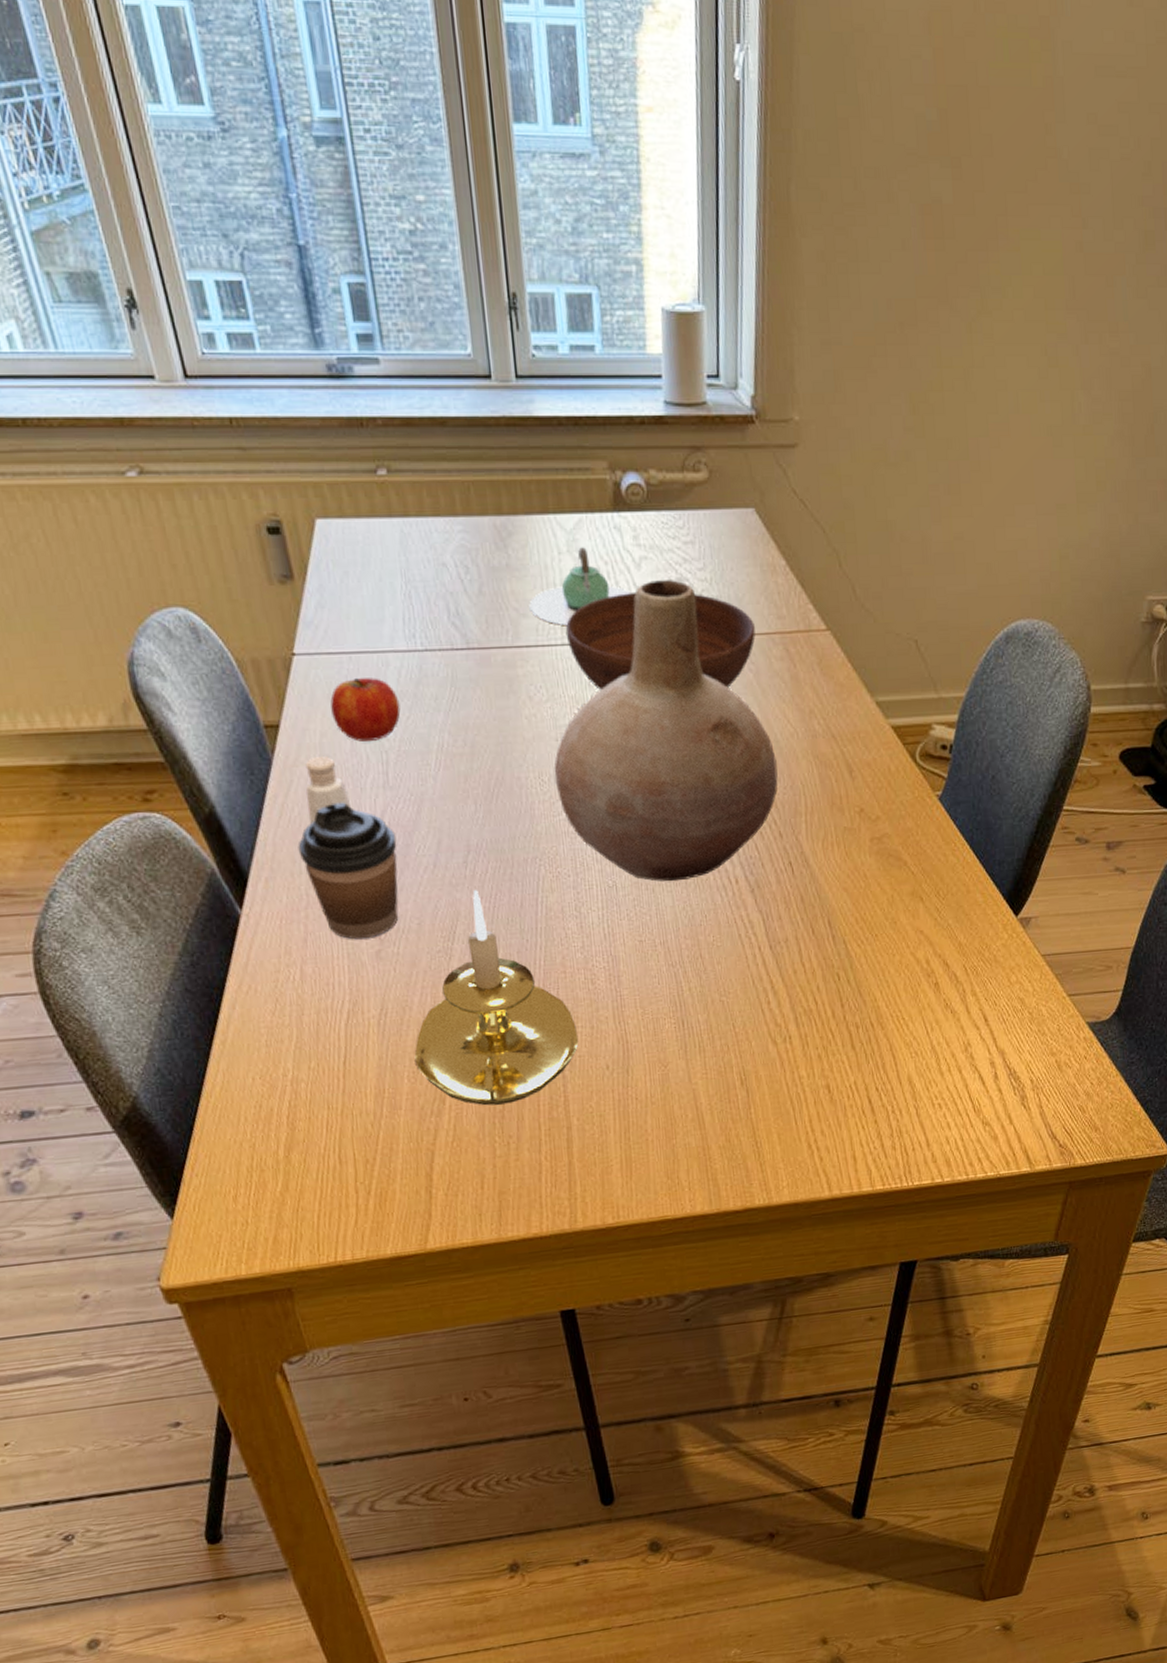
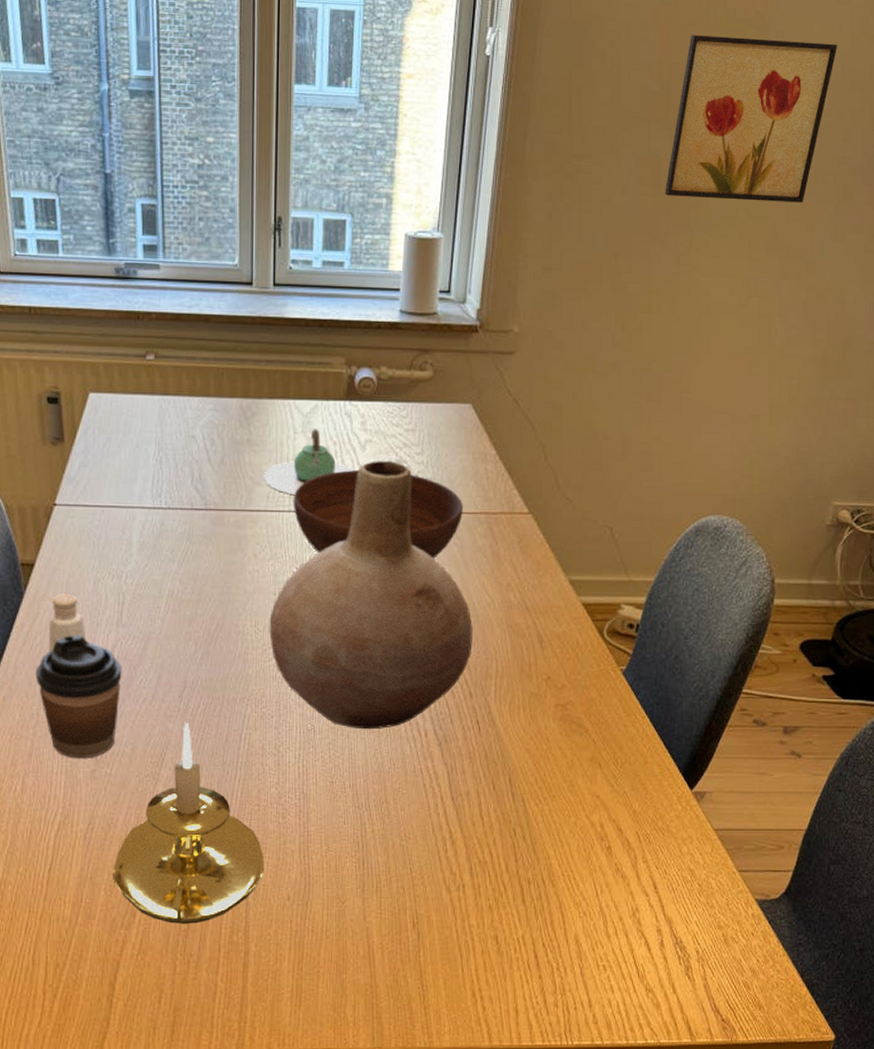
fruit: present [330,678,401,742] -> none [81,529,140,583]
wall art: none [949,49,1132,253] -> present [664,35,838,203]

